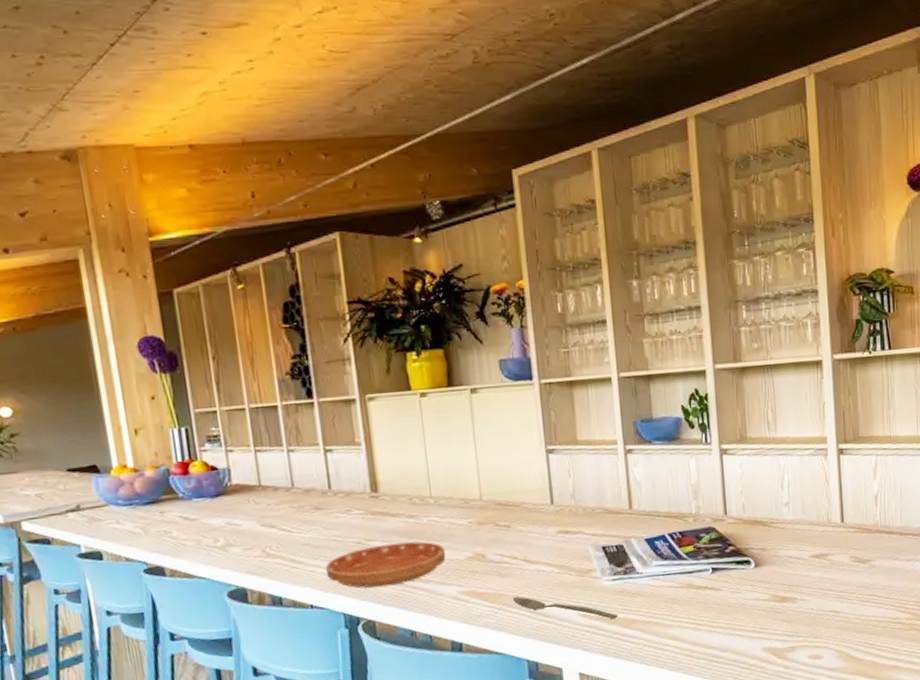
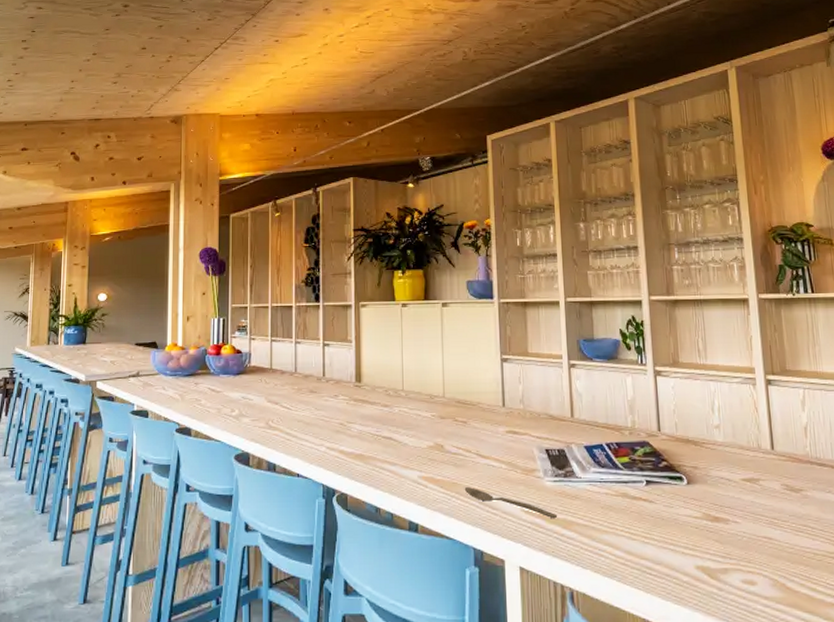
saucer: present [325,541,447,588] -> none [312,427,411,465]

